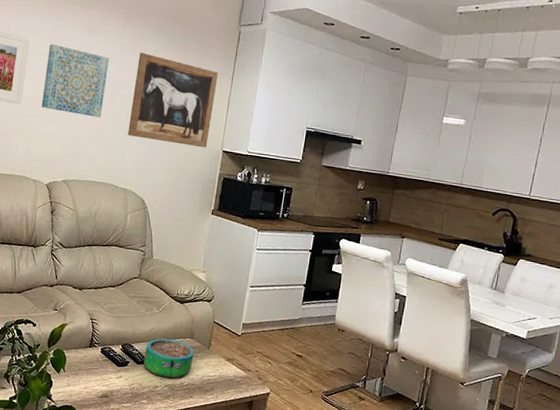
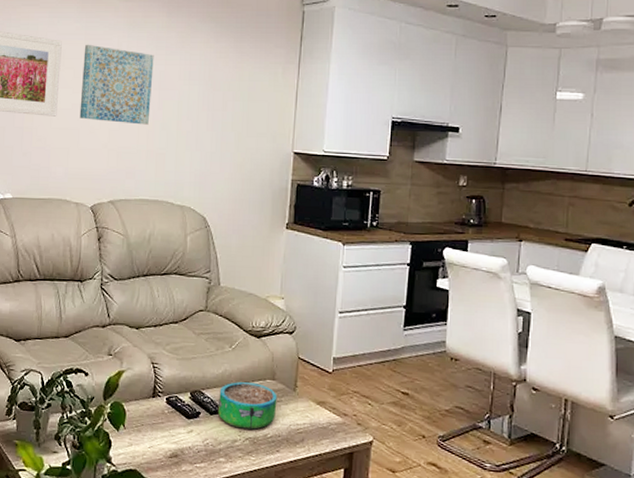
wall art: present [127,52,218,148] -> none [181,46,282,151]

